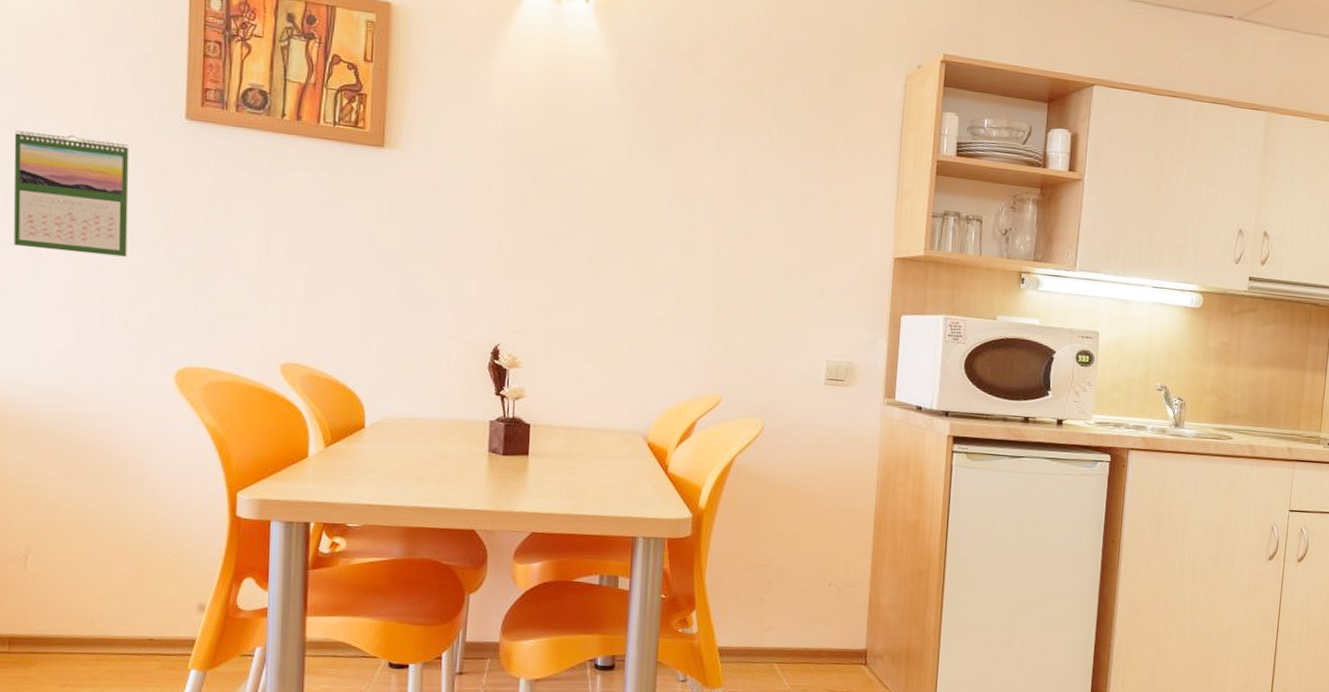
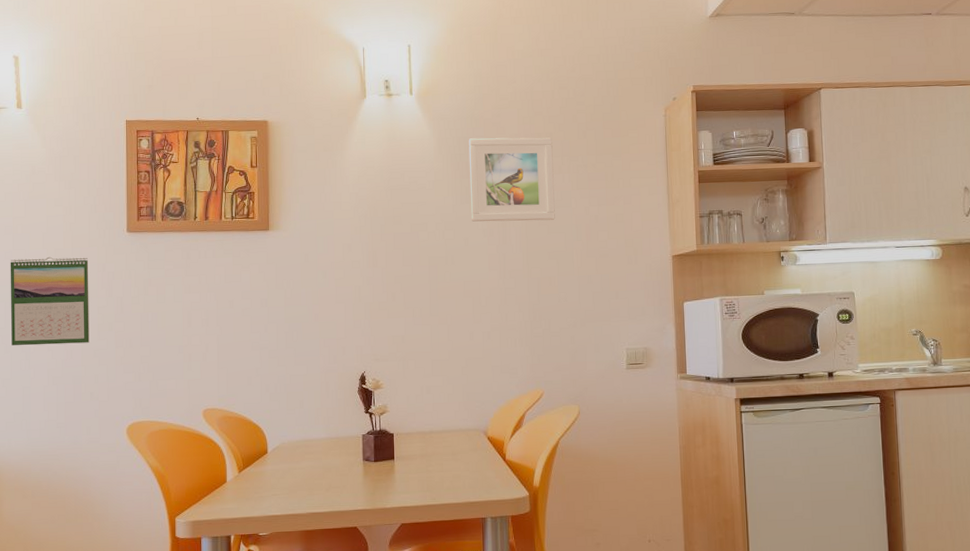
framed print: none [652,72,763,192] -> present [468,137,555,222]

